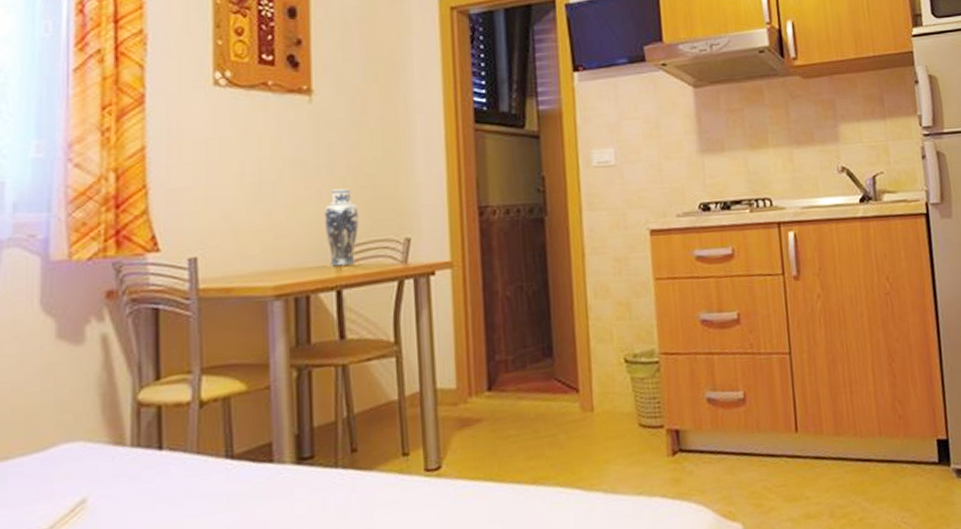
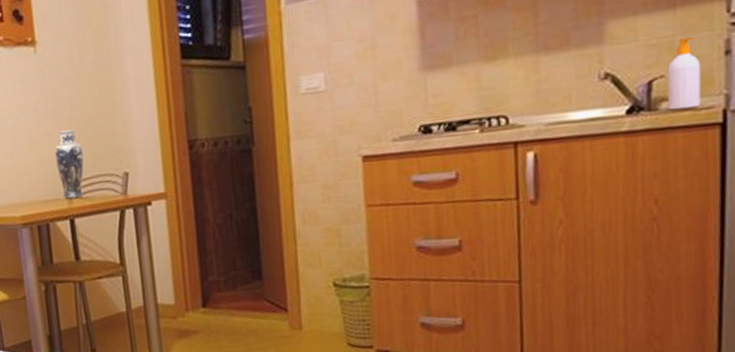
soap bottle: none [885,142,911,201] -> present [666,36,702,111]

